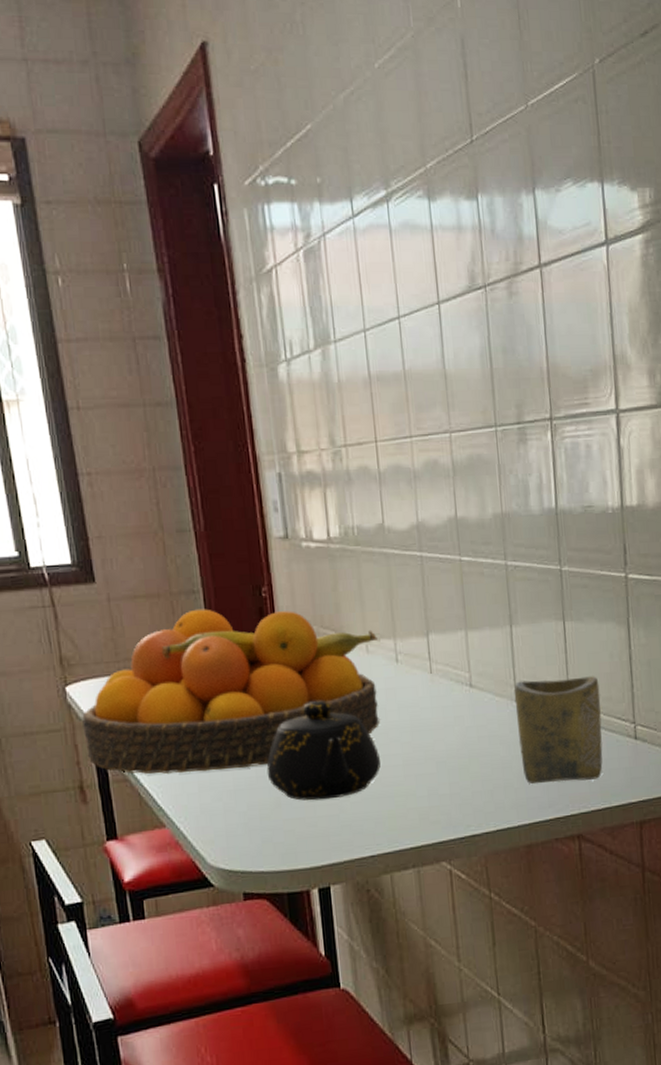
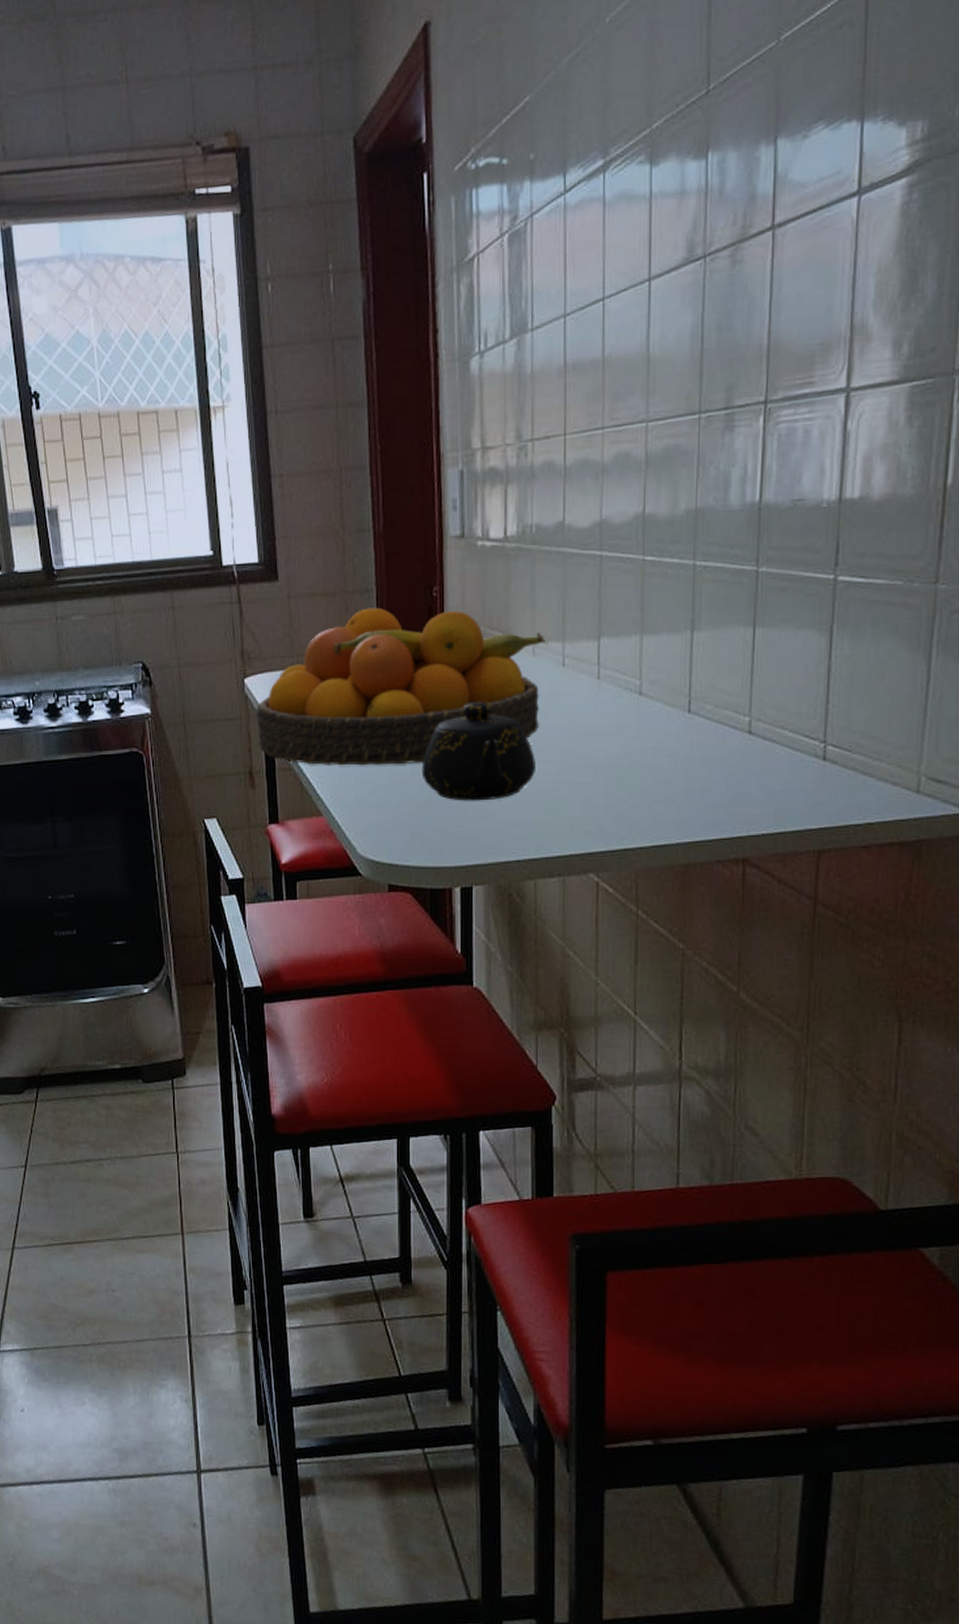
cup: present [514,676,603,784] -> none [687,688,788,801]

